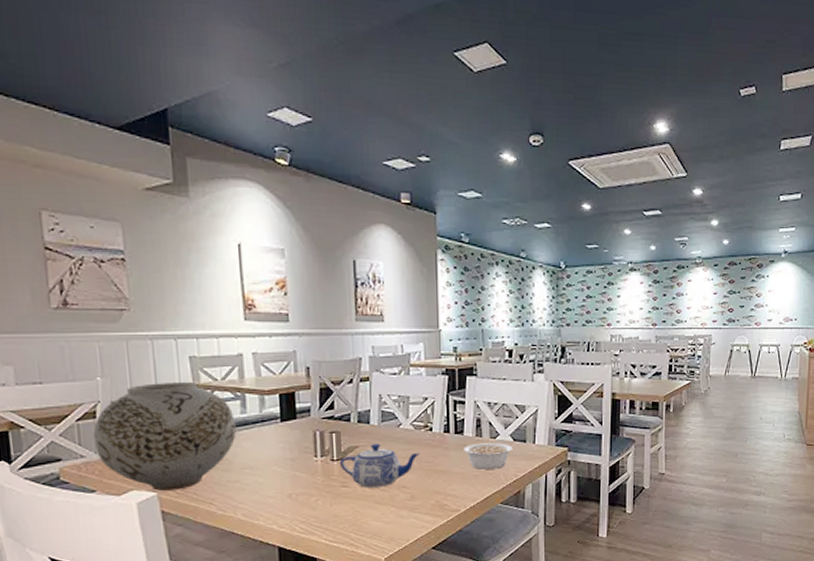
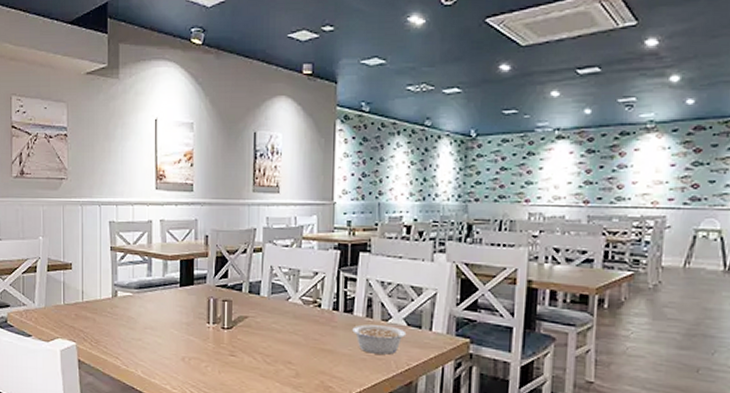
vase: present [93,382,236,491] -> none [33,244,142,342]
teapot: present [339,444,420,488] -> none [229,315,307,361]

